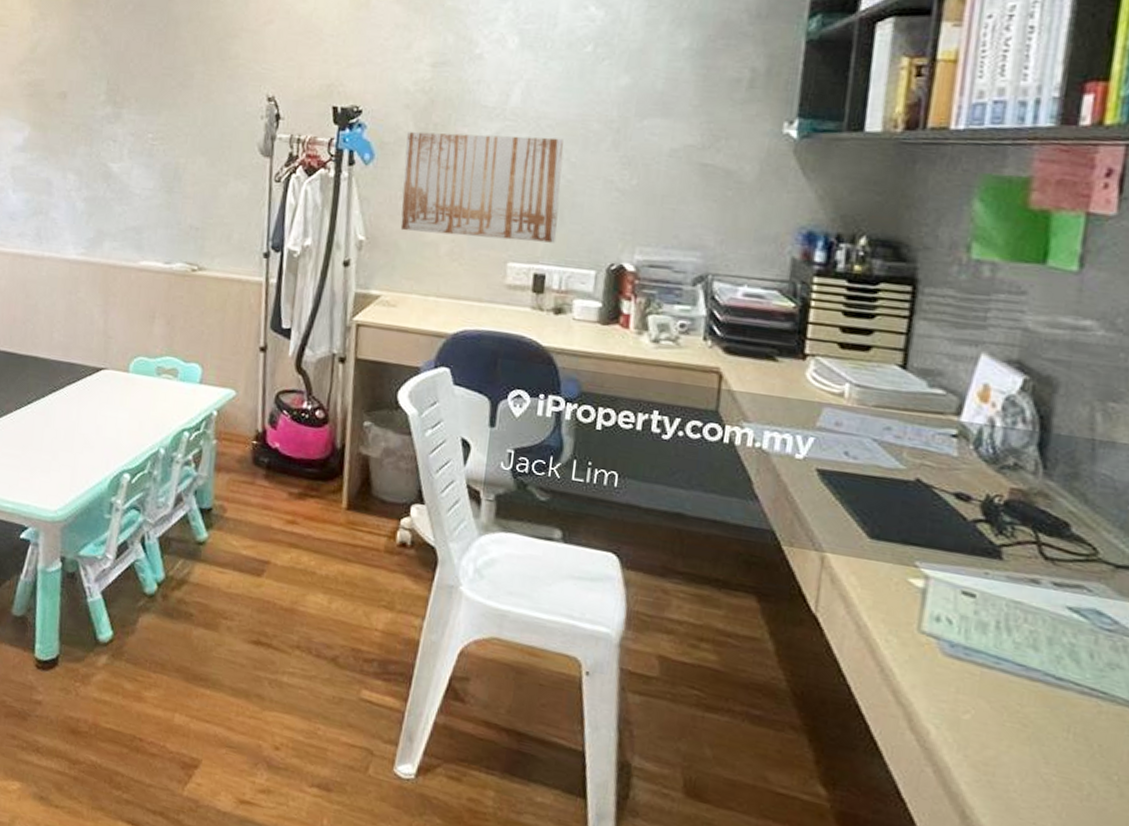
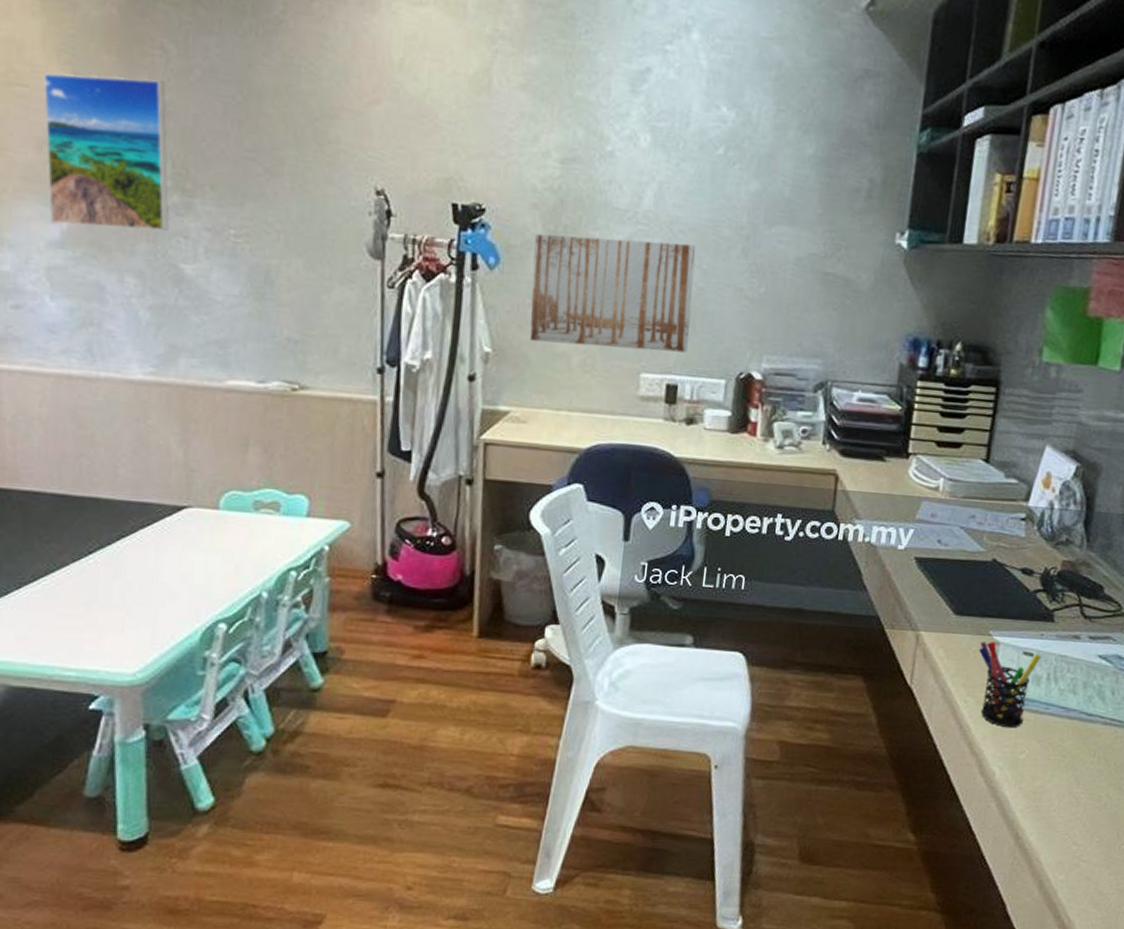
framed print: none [16,14,105,137] -> present [43,73,169,231]
pen holder: none [901,572,987,681] -> present [978,641,1042,728]

